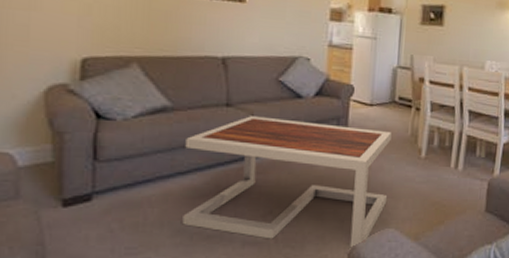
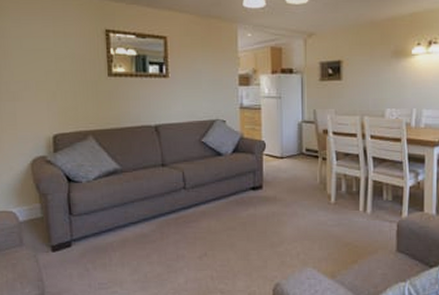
coffee table: present [182,116,392,250] -> none [134,173,304,286]

